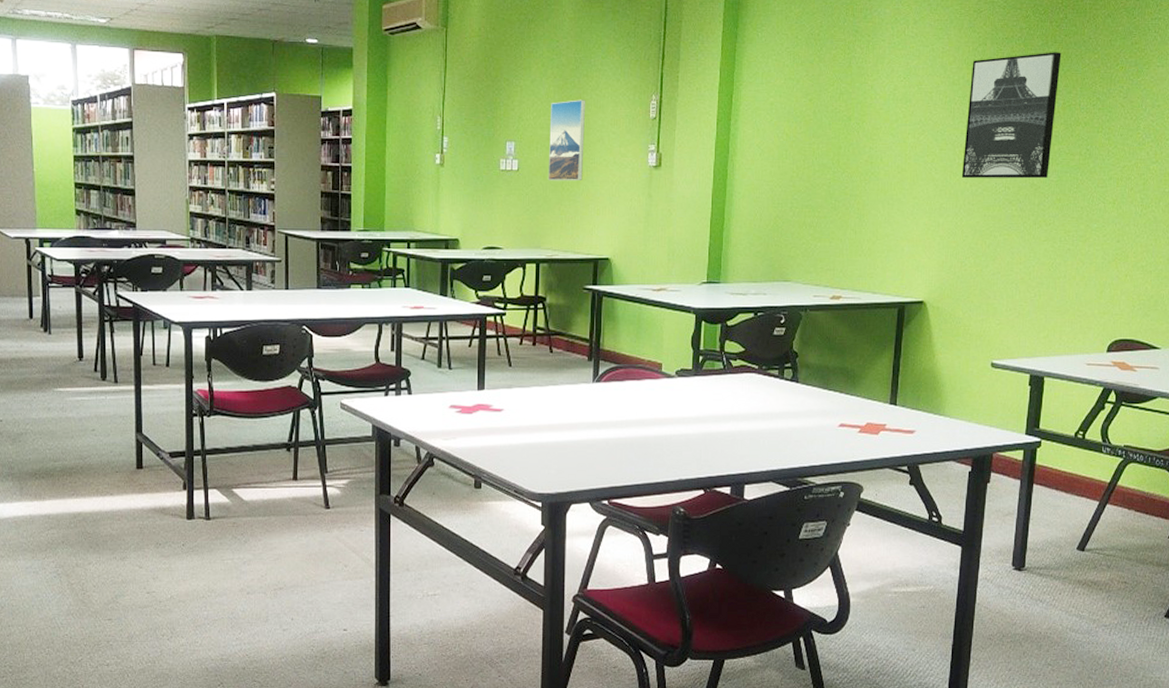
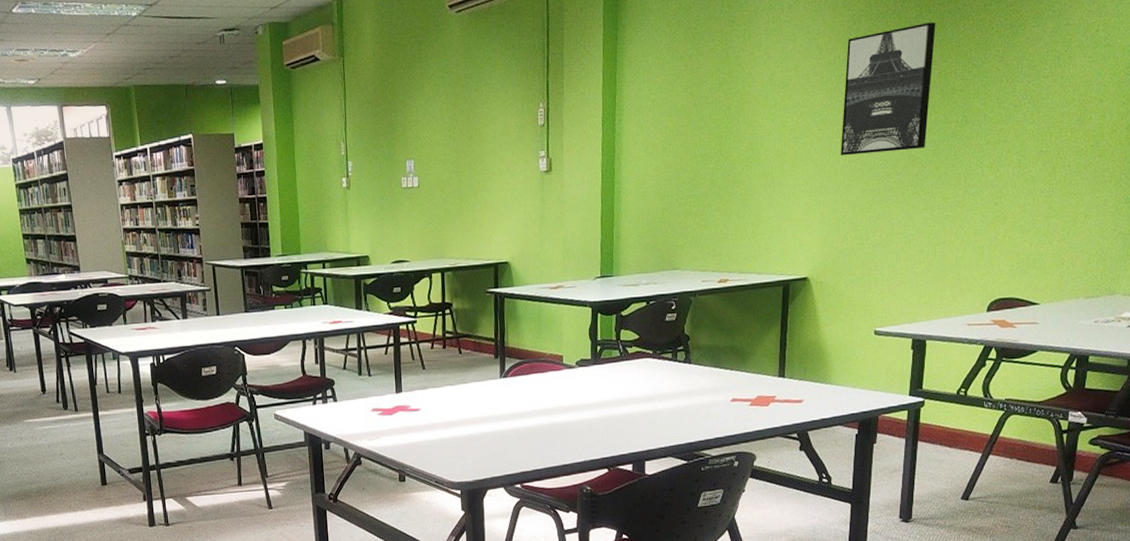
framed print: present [548,100,586,181] -> none [445,114,479,194]

